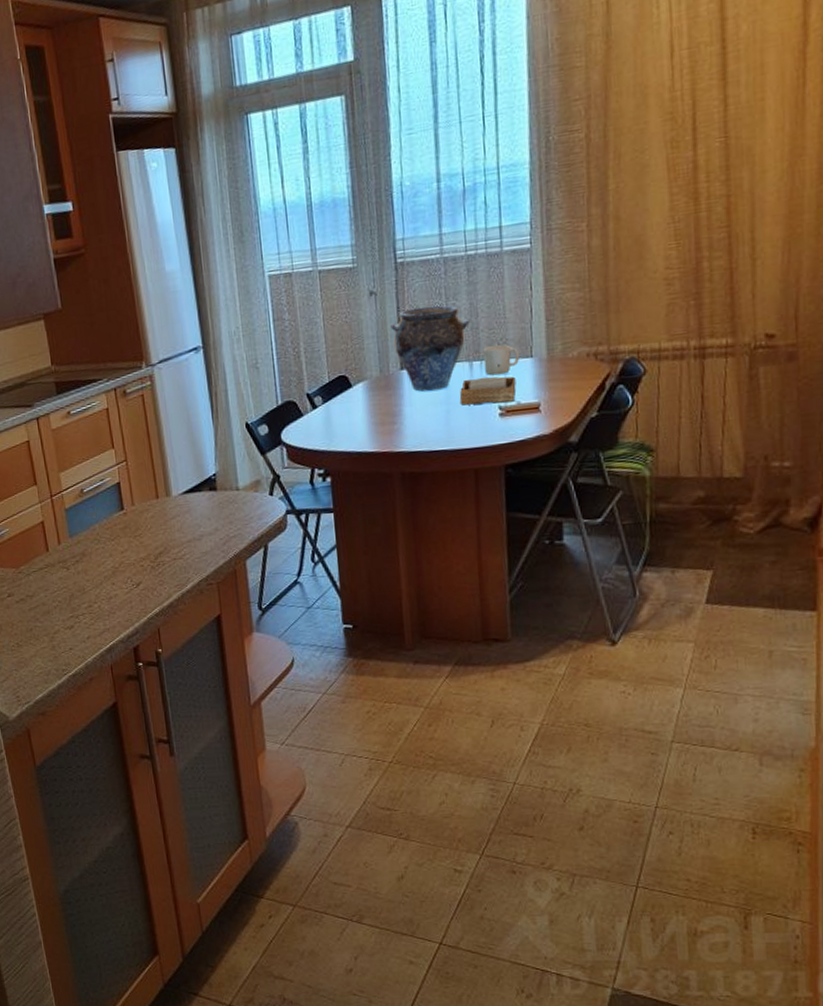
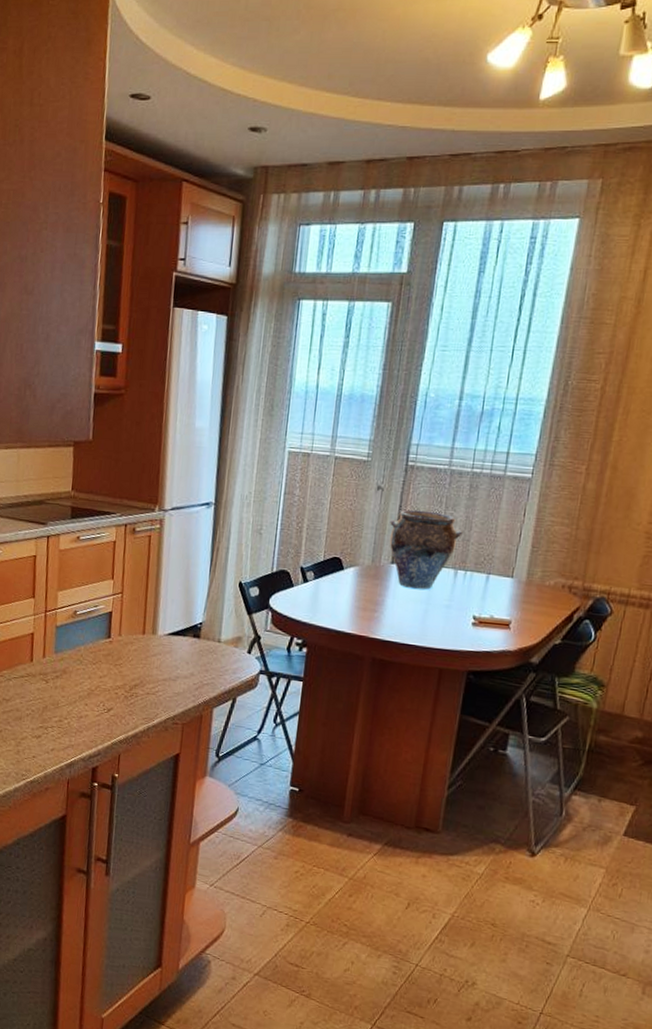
napkin holder: present [459,376,517,406] -> none [438,586,494,615]
mug: present [483,344,520,376] -> none [467,559,502,588]

